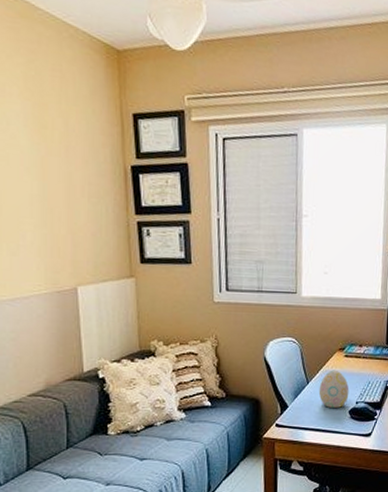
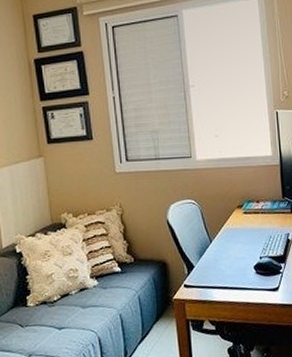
decorative egg: present [318,370,350,408] -> none [222,227,252,265]

